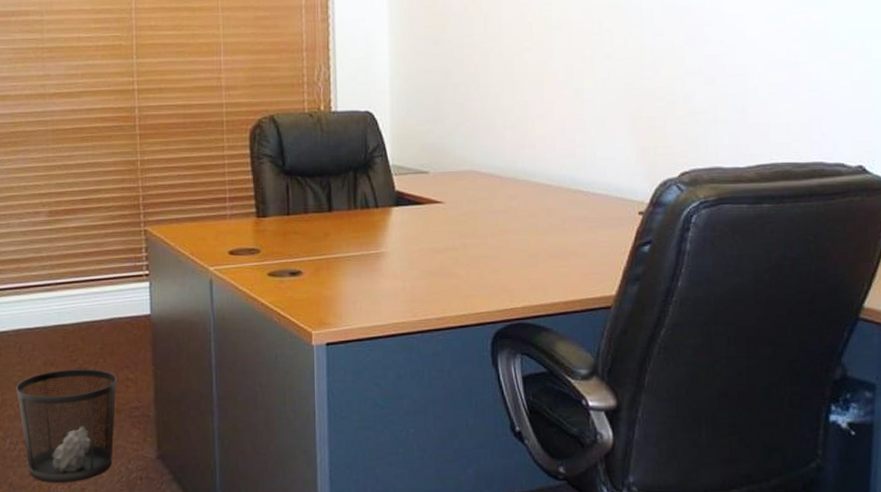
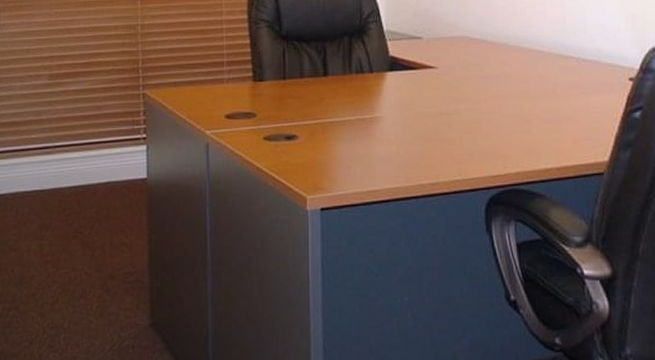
waste bin: present [15,369,118,483] -> none [10,233,113,351]

